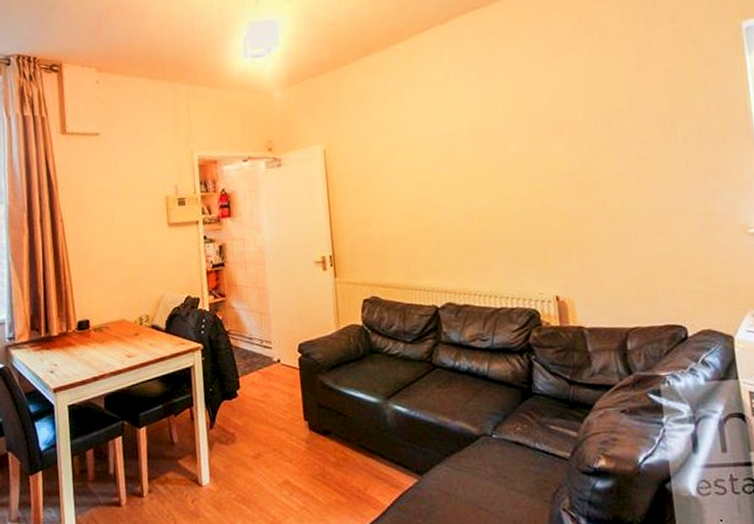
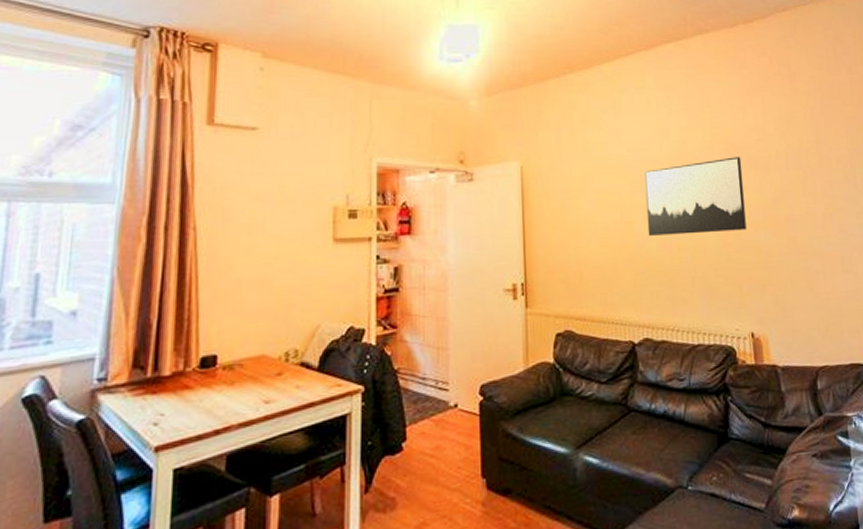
wall art: none [443,123,551,207] -> present [644,157,747,236]

